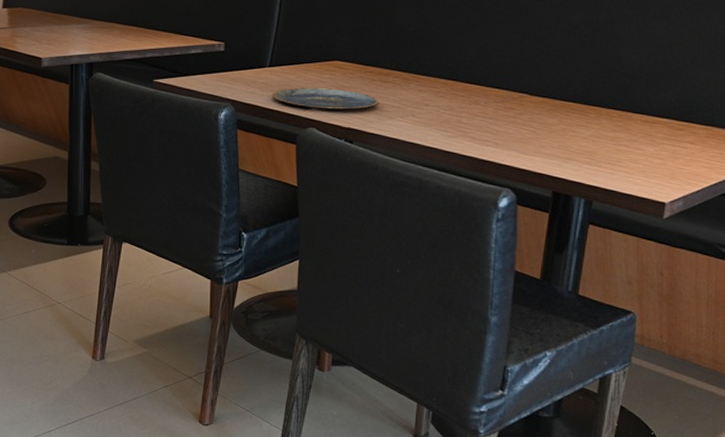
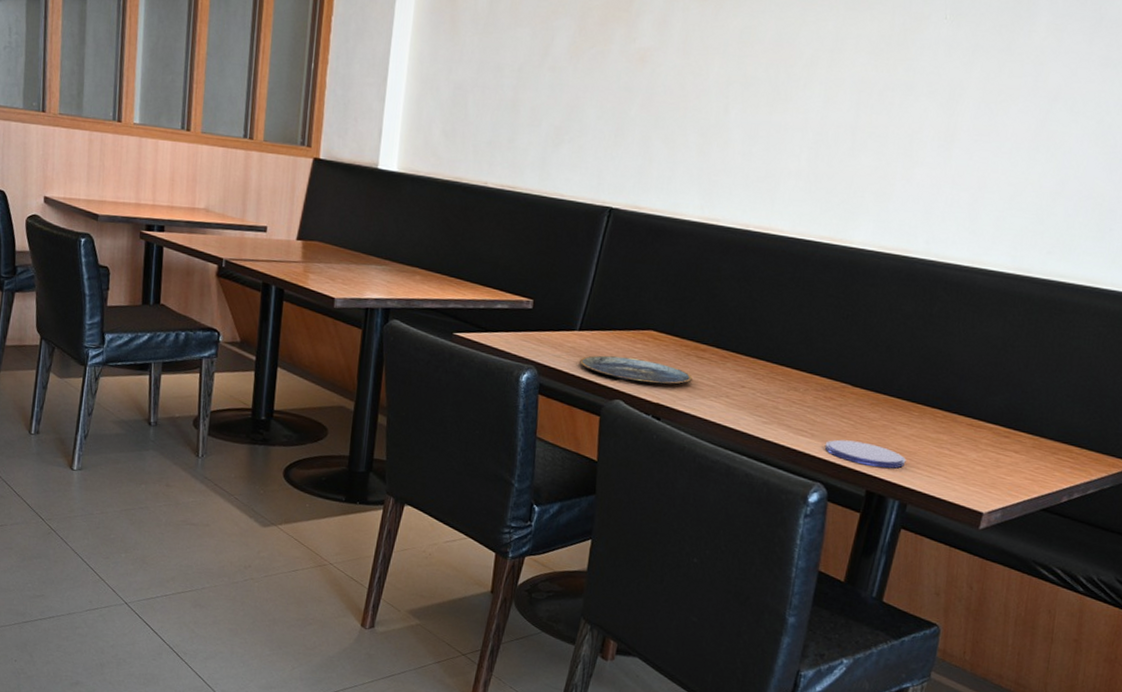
saucer: none [509,146,588,169] -> present [824,439,906,469]

